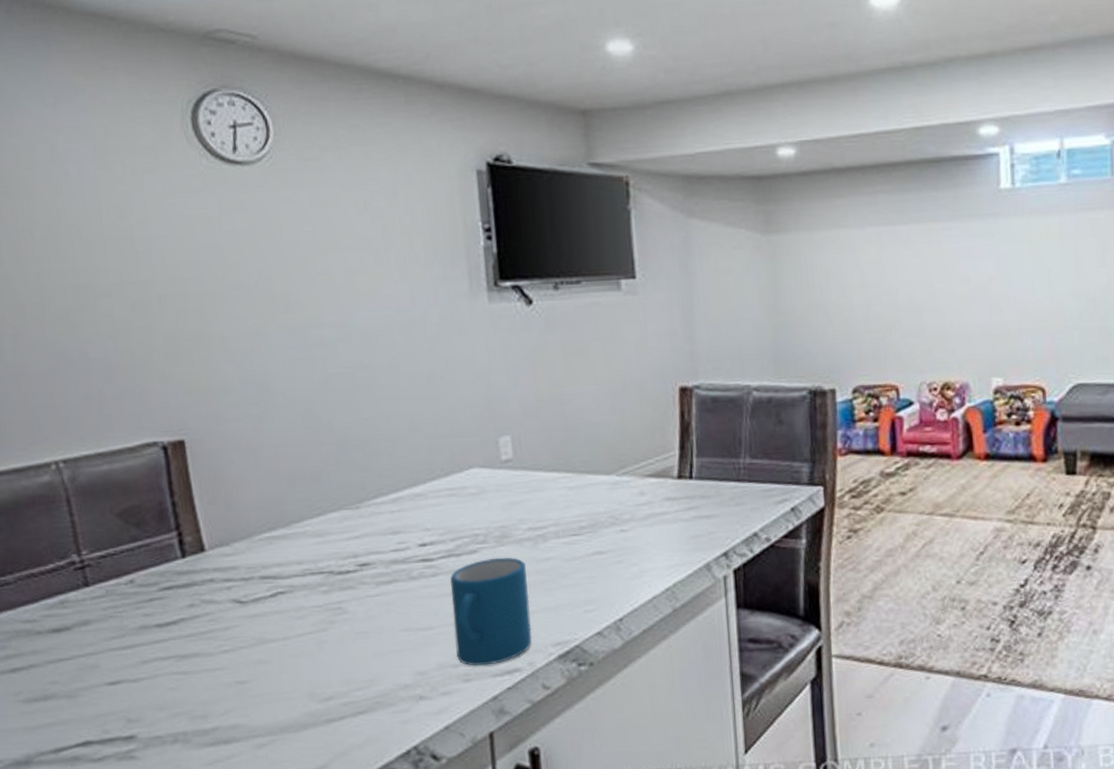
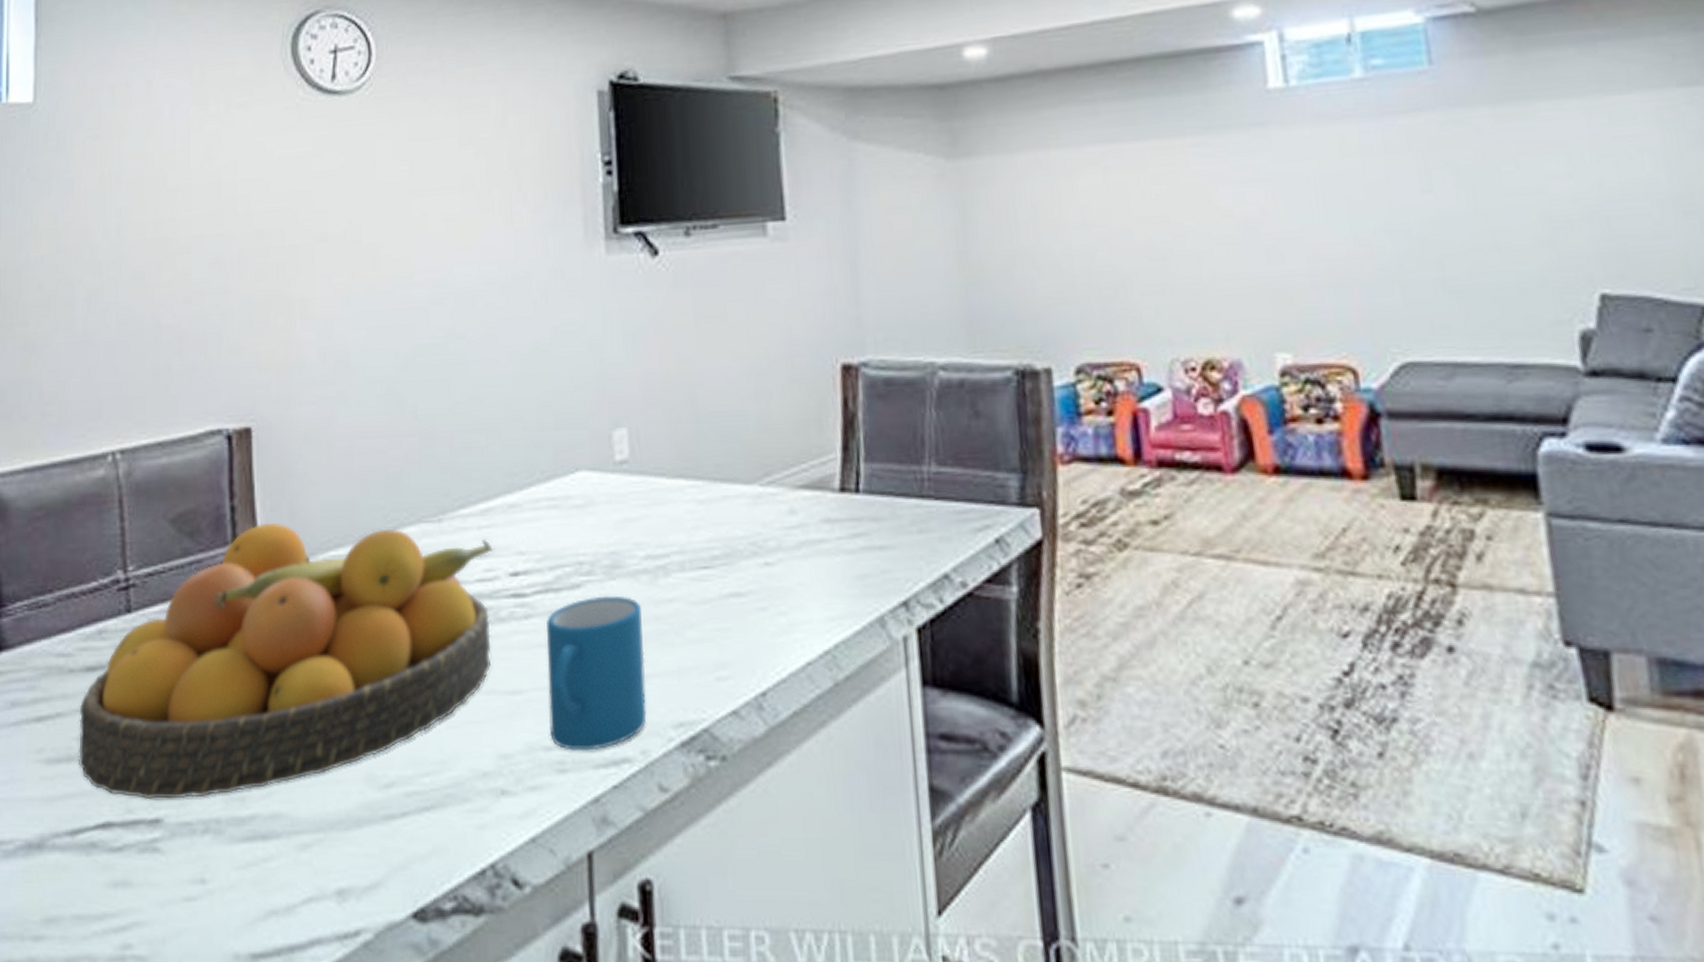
fruit bowl: none [49,513,407,723] -> present [78,522,494,800]

